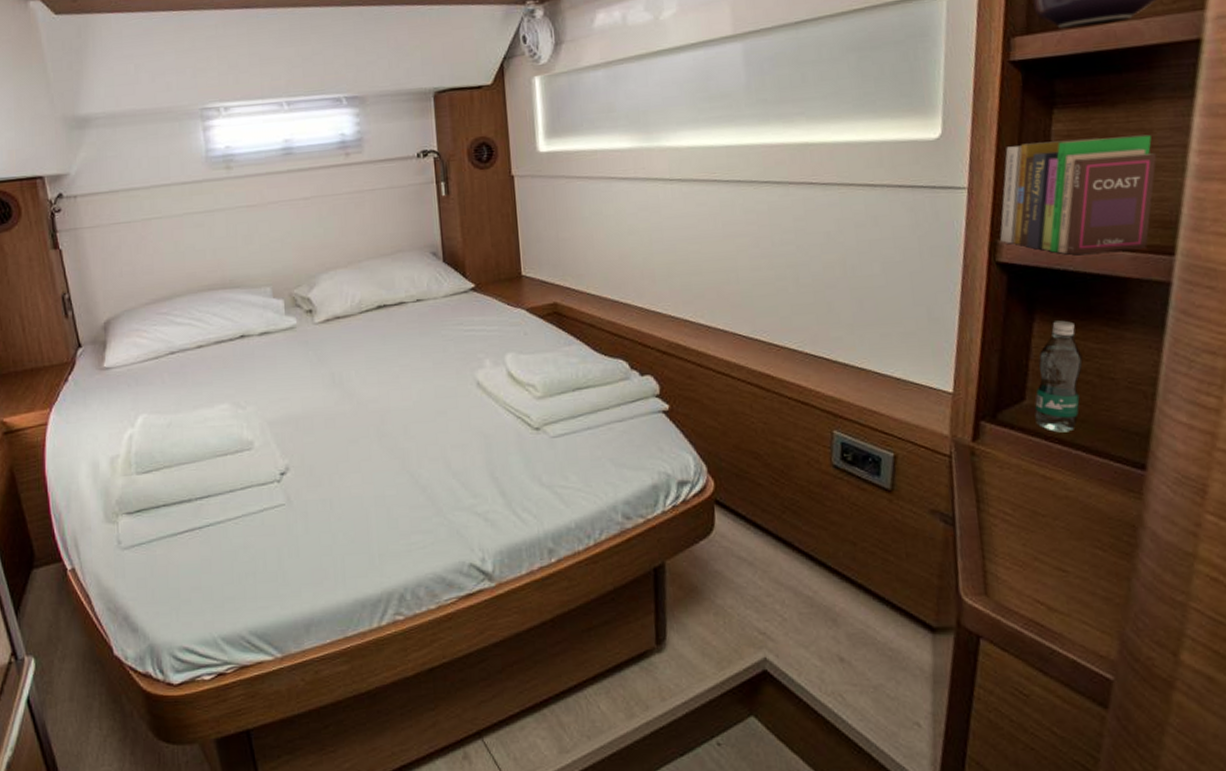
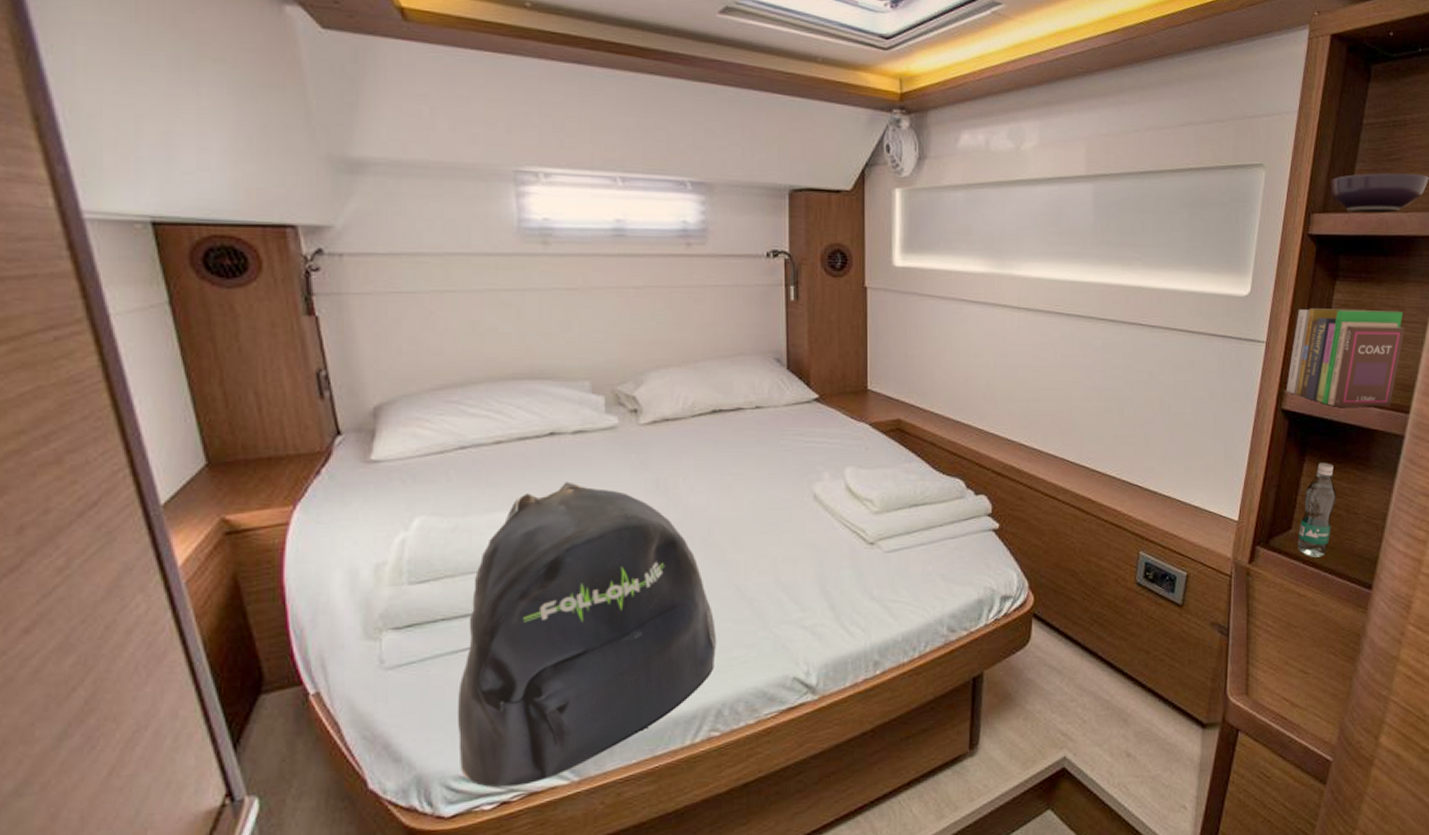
backpack: none [178,379,396,660] -> present [457,481,717,788]

